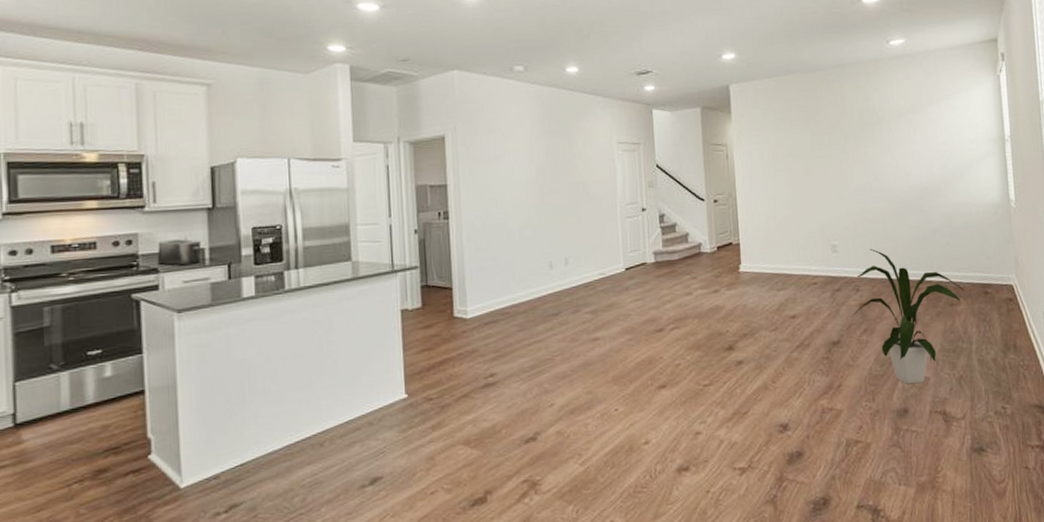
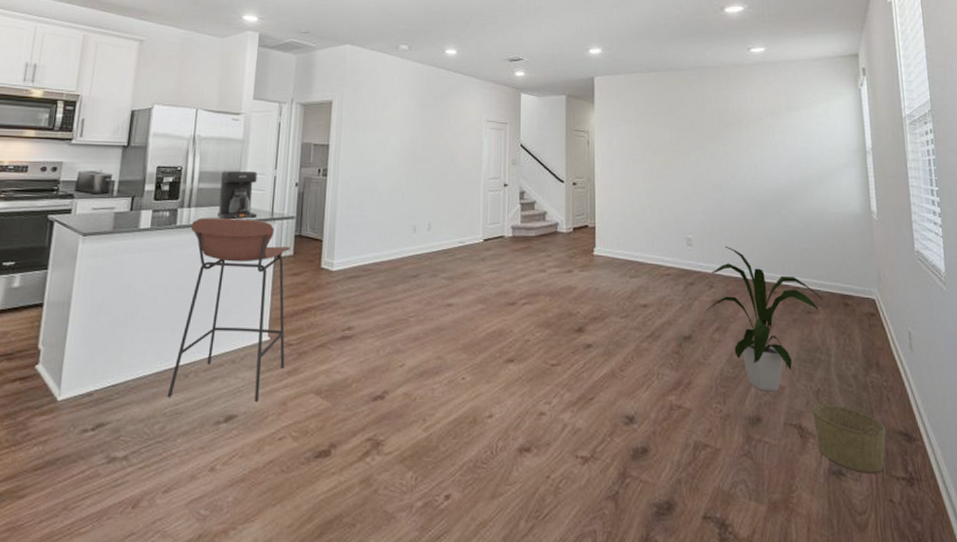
bar stool: none [302,274,428,469] -> present [167,218,290,402]
coffee maker: none [328,221,375,278] -> present [217,171,258,220]
basket: none [955,383,1023,447] -> present [811,397,887,474]

